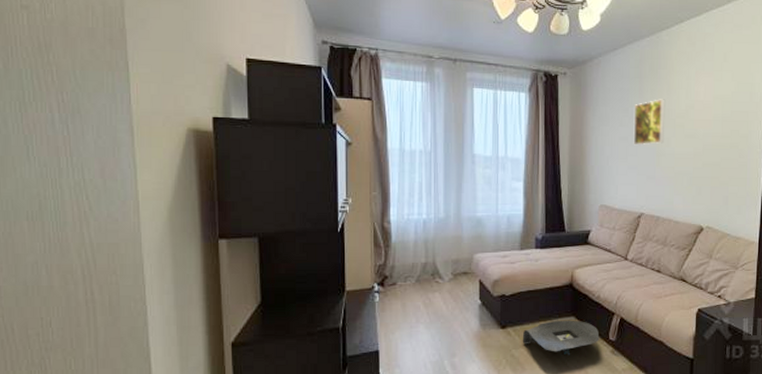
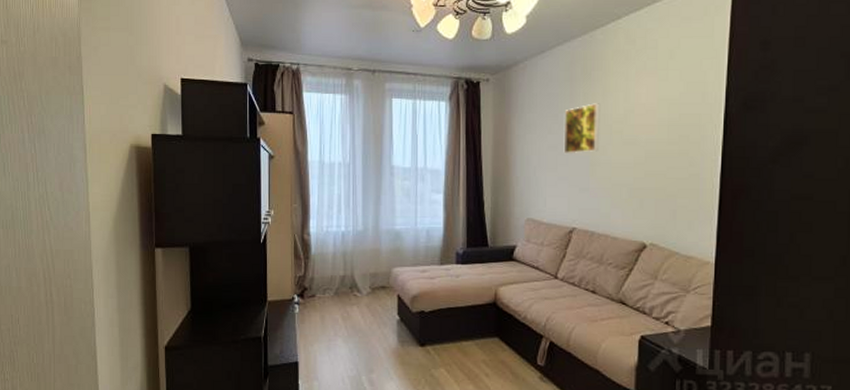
bag: present [522,320,600,356] -> none [442,340,526,379]

